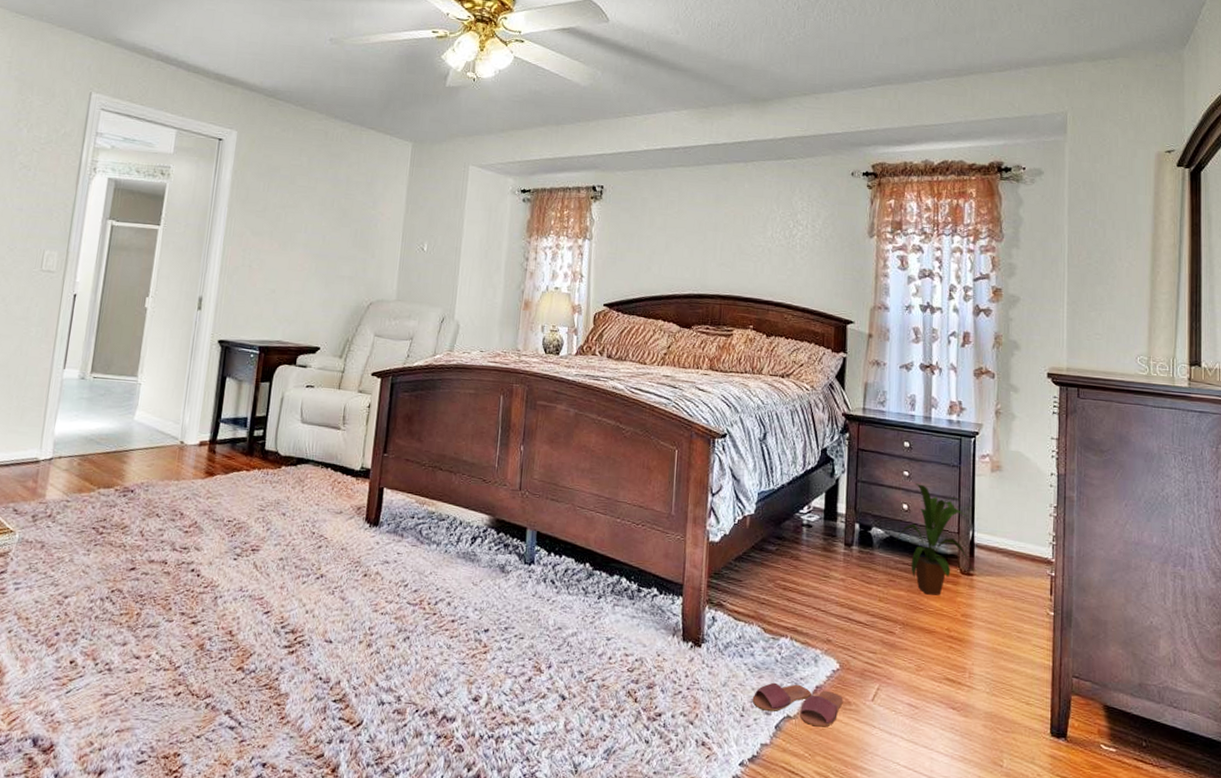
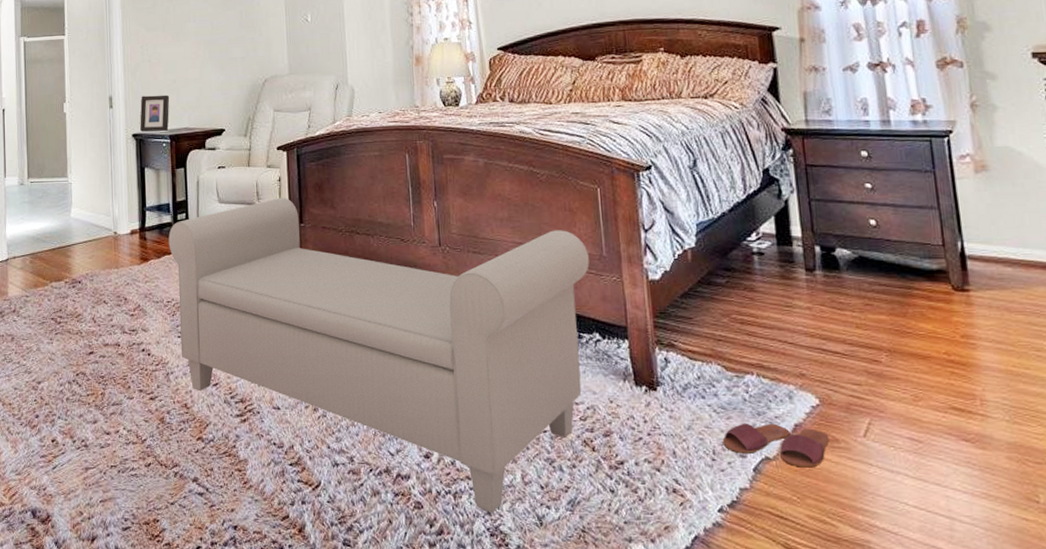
picture frame: none [228,301,266,342] -> present [140,95,170,132]
ottoman: none [234,424,659,760] -> present [168,197,589,514]
house plant: present [895,483,975,596] -> none [865,195,972,317]

